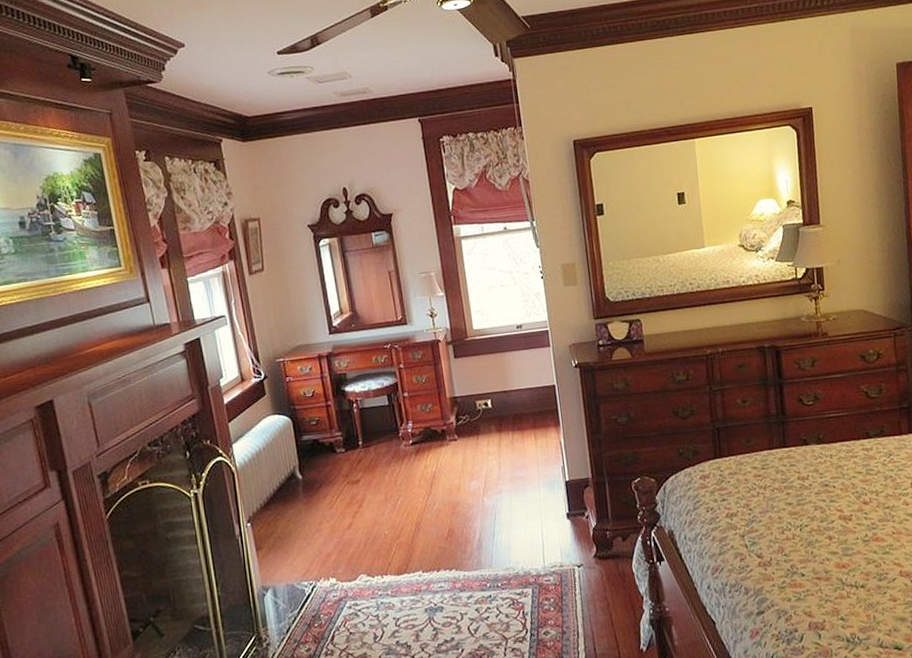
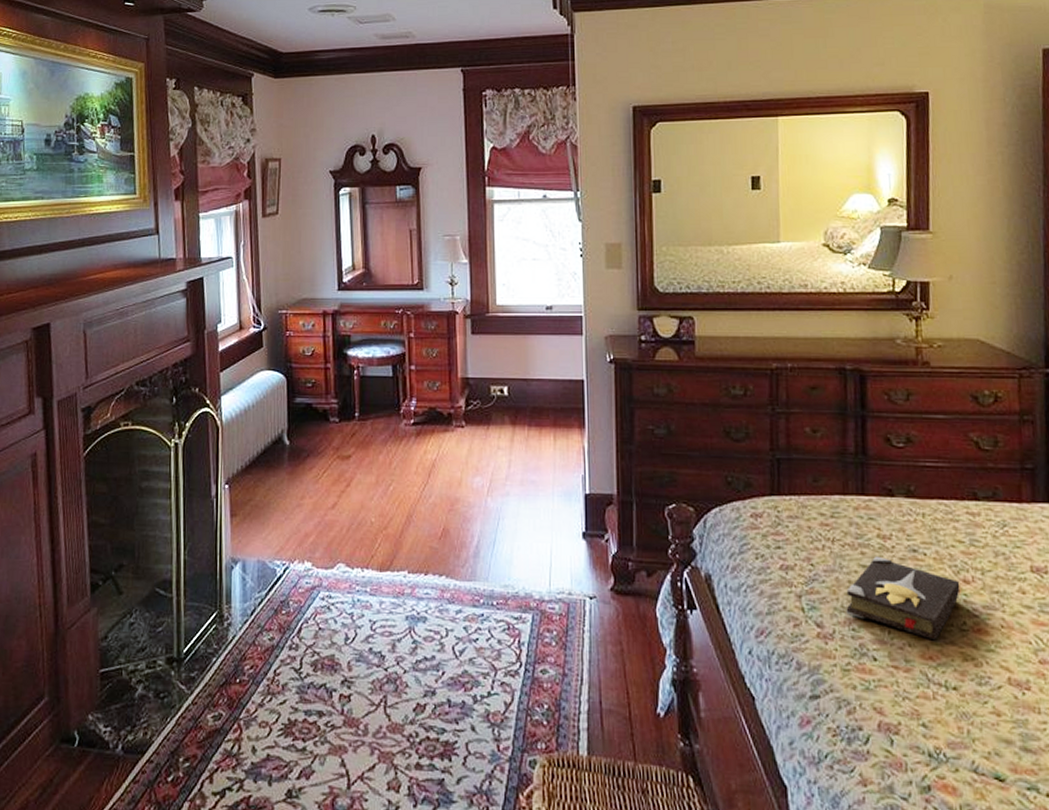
hardback book: none [778,494,862,553] -> present [846,555,961,641]

